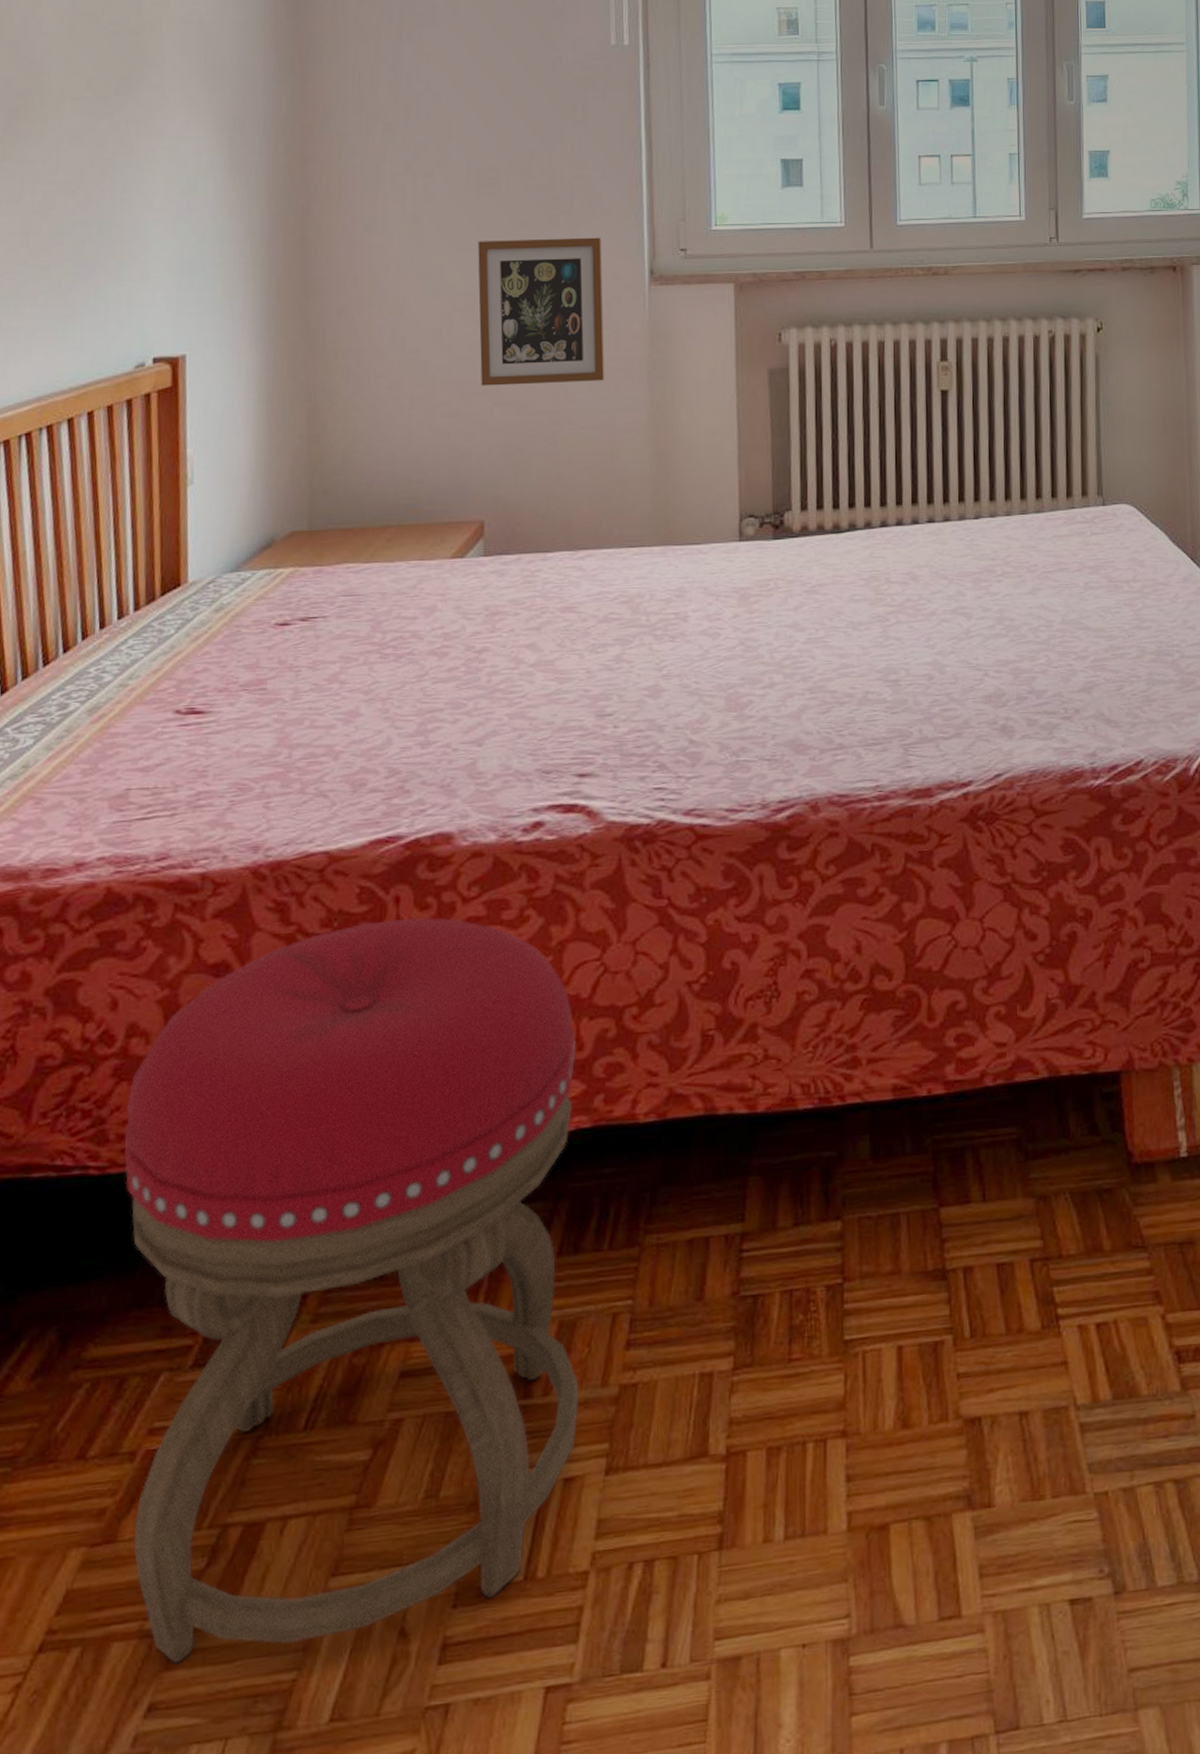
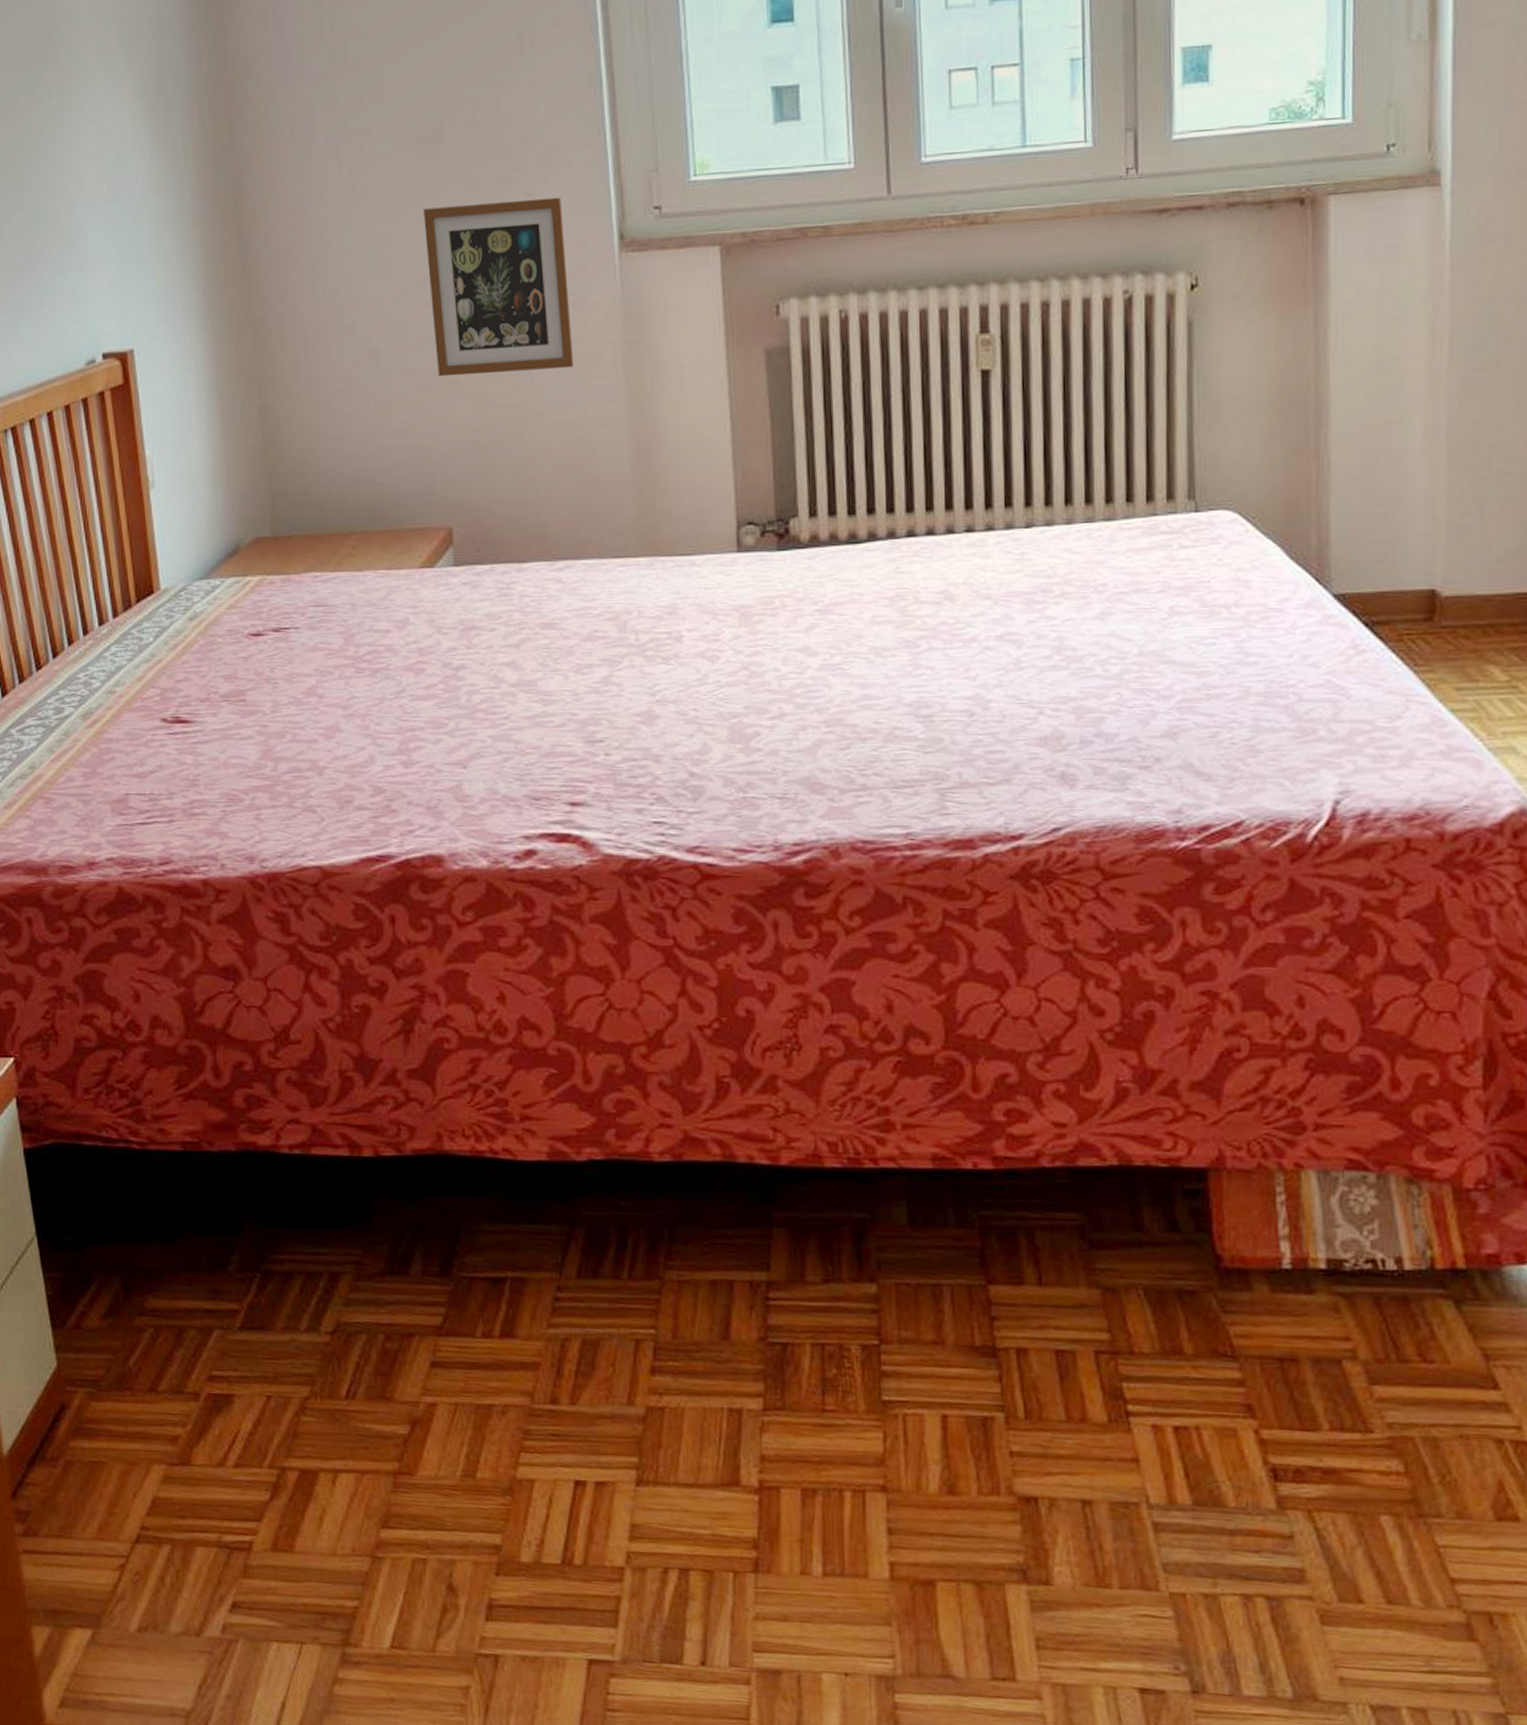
stool: present [124,917,579,1664] -> none [158,937,607,1578]

